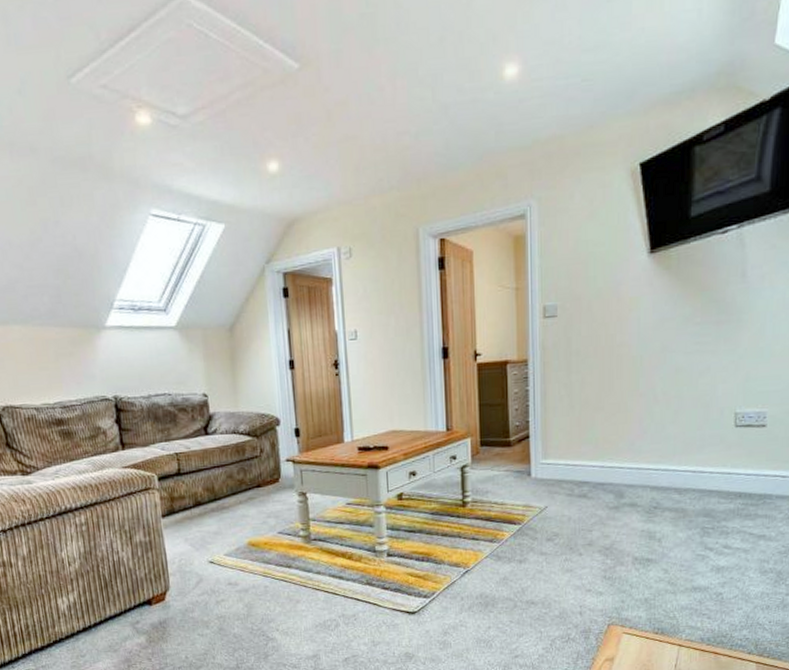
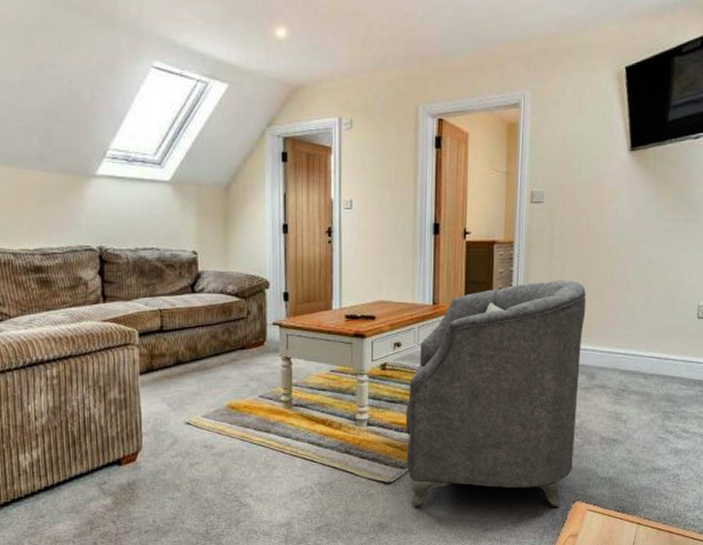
armchair: none [425,395,610,636] -> present [405,280,587,508]

